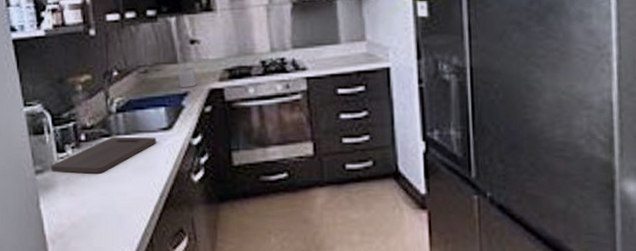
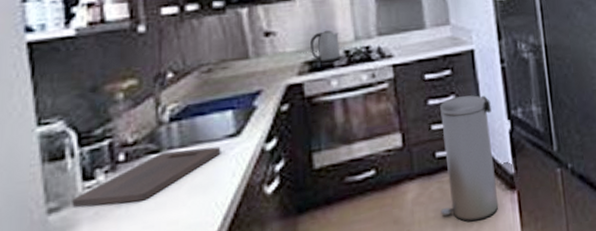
mug: present [177,67,197,89] -> none [248,62,272,87]
kettle: none [229,40,258,71] -> present [309,29,341,63]
pedal bin: none [348,113,408,233] -> present [440,95,499,223]

